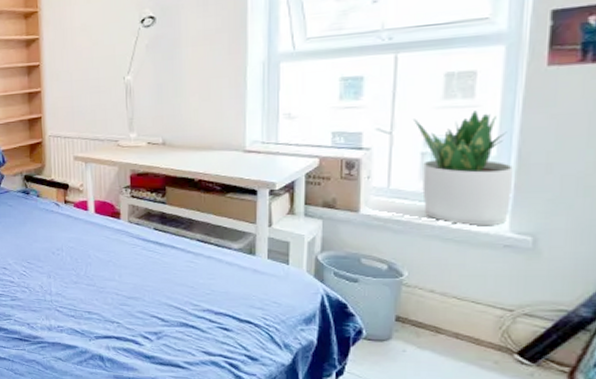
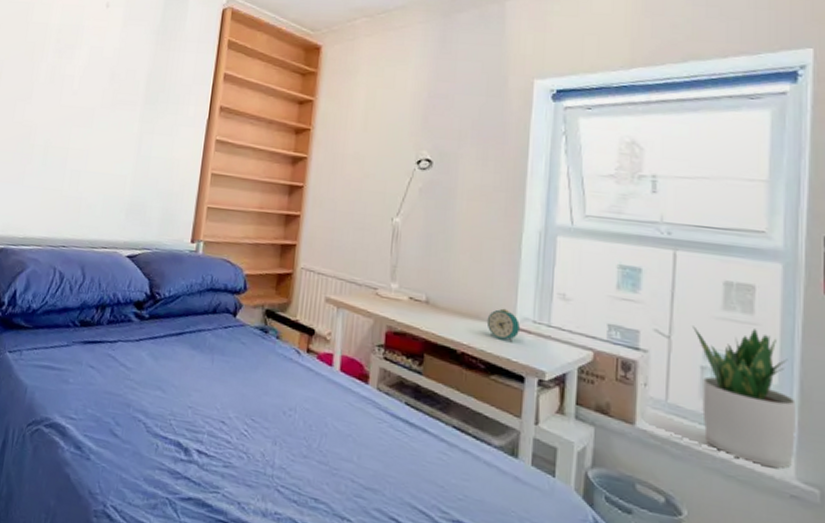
alarm clock: none [219,136,250,164] -> present [486,308,520,343]

